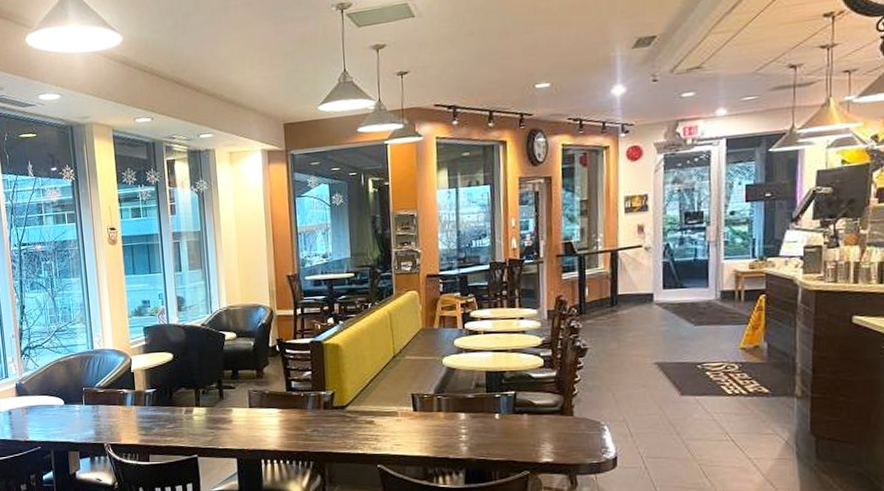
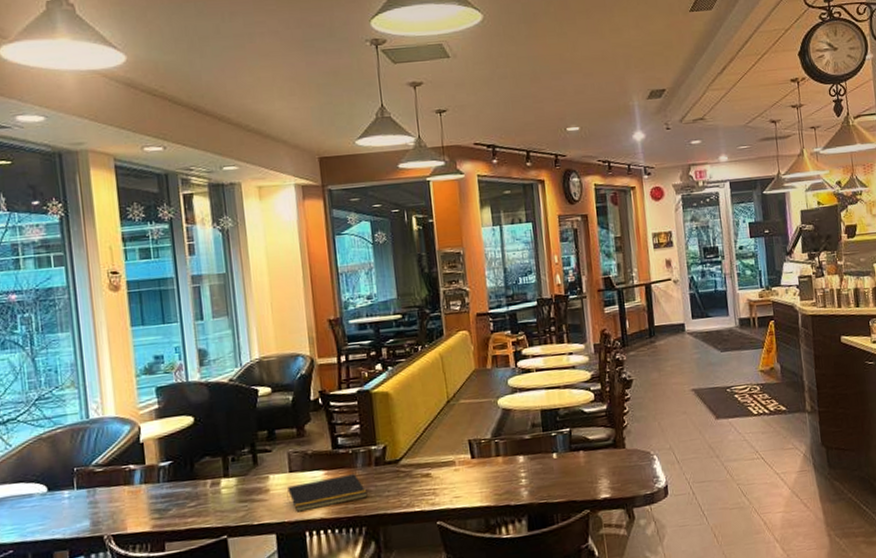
notepad: none [246,415,316,442] -> present [286,474,368,513]

